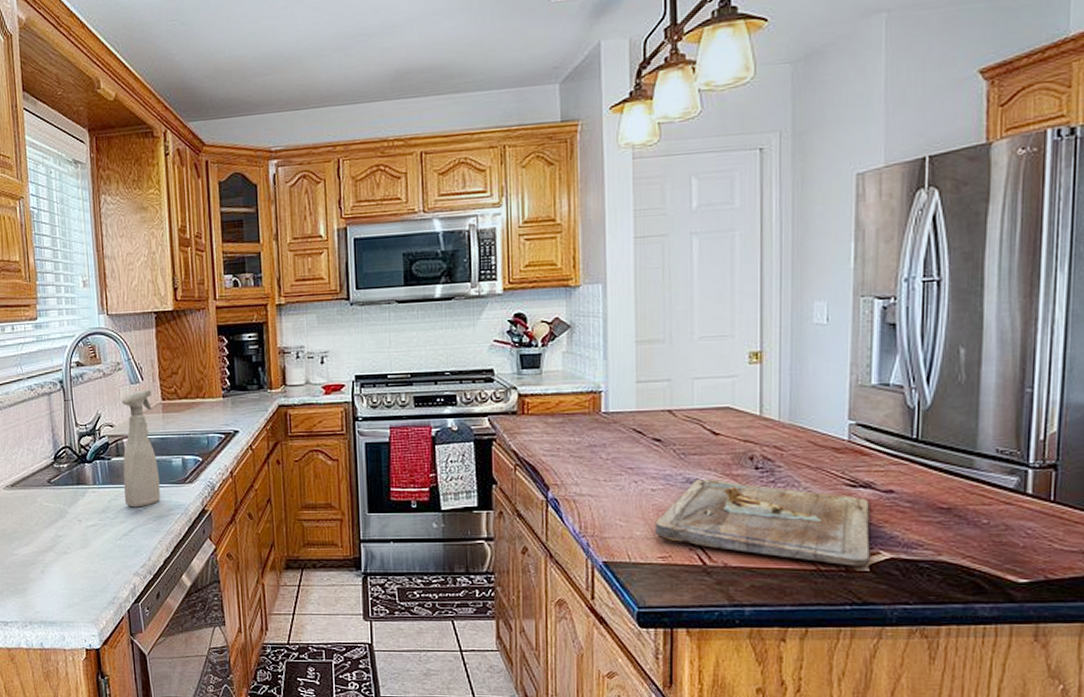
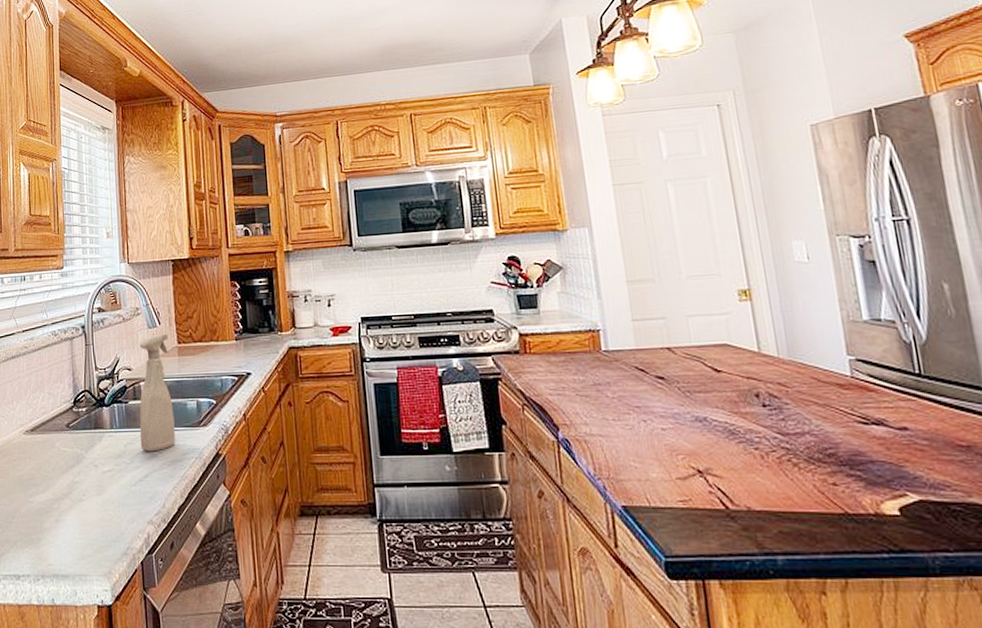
cutting board: present [654,478,870,566] -> none [669,416,899,510]

